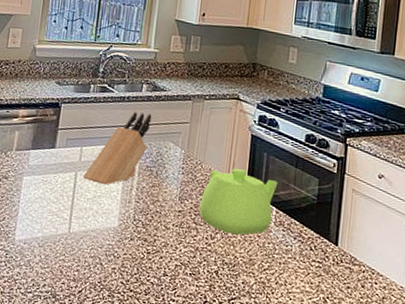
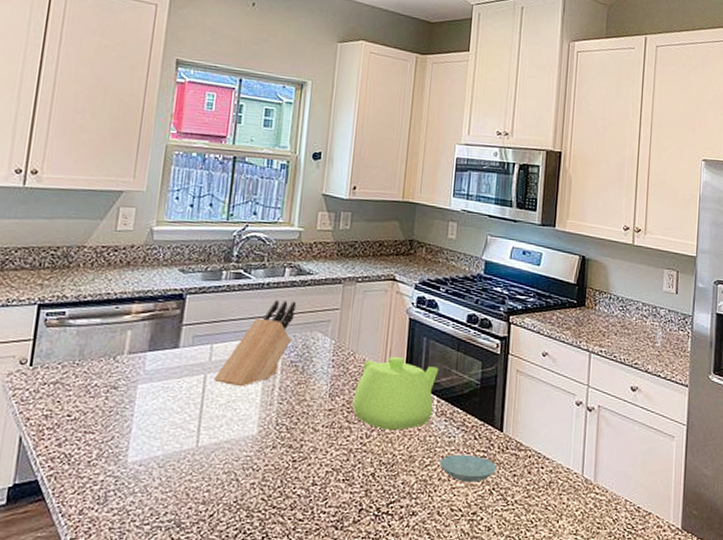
saucer: none [277,262,331,290] -> present [439,454,497,482]

